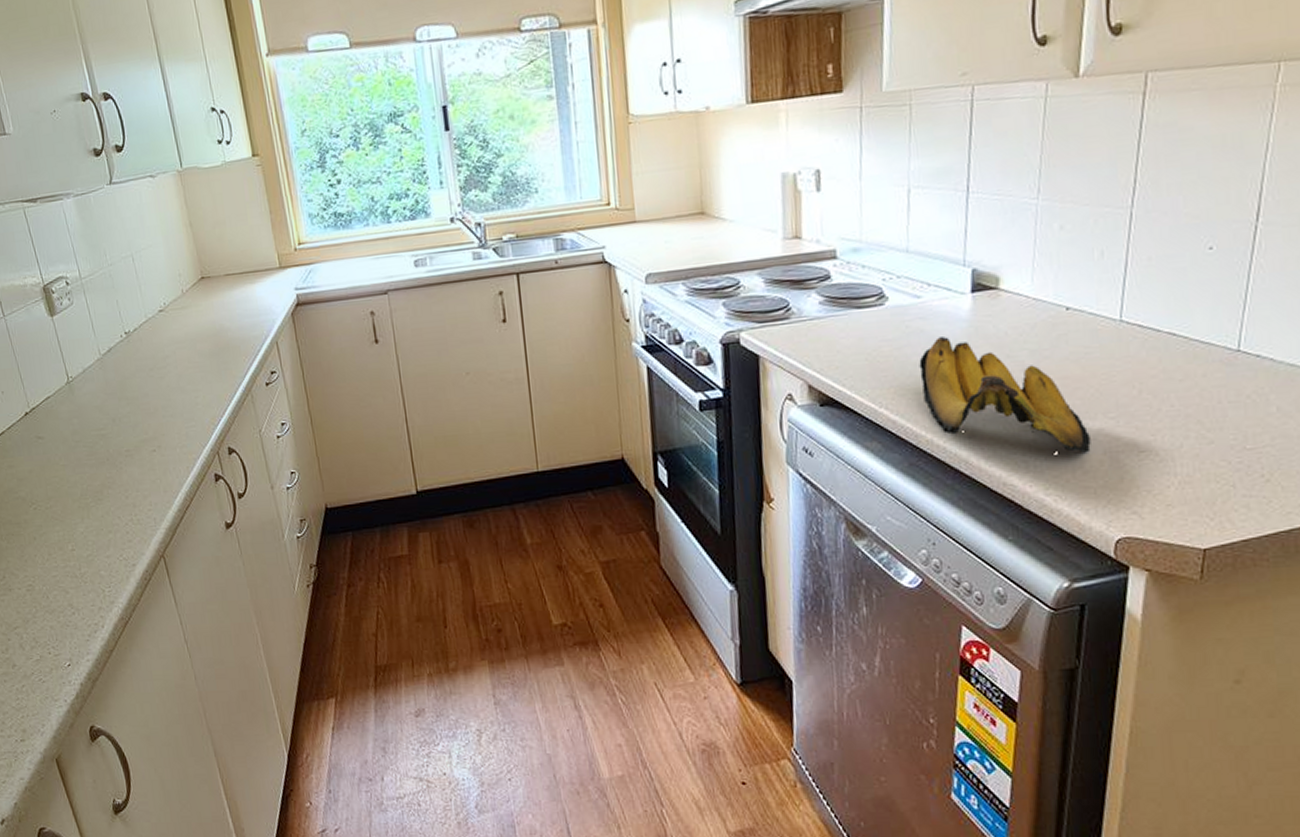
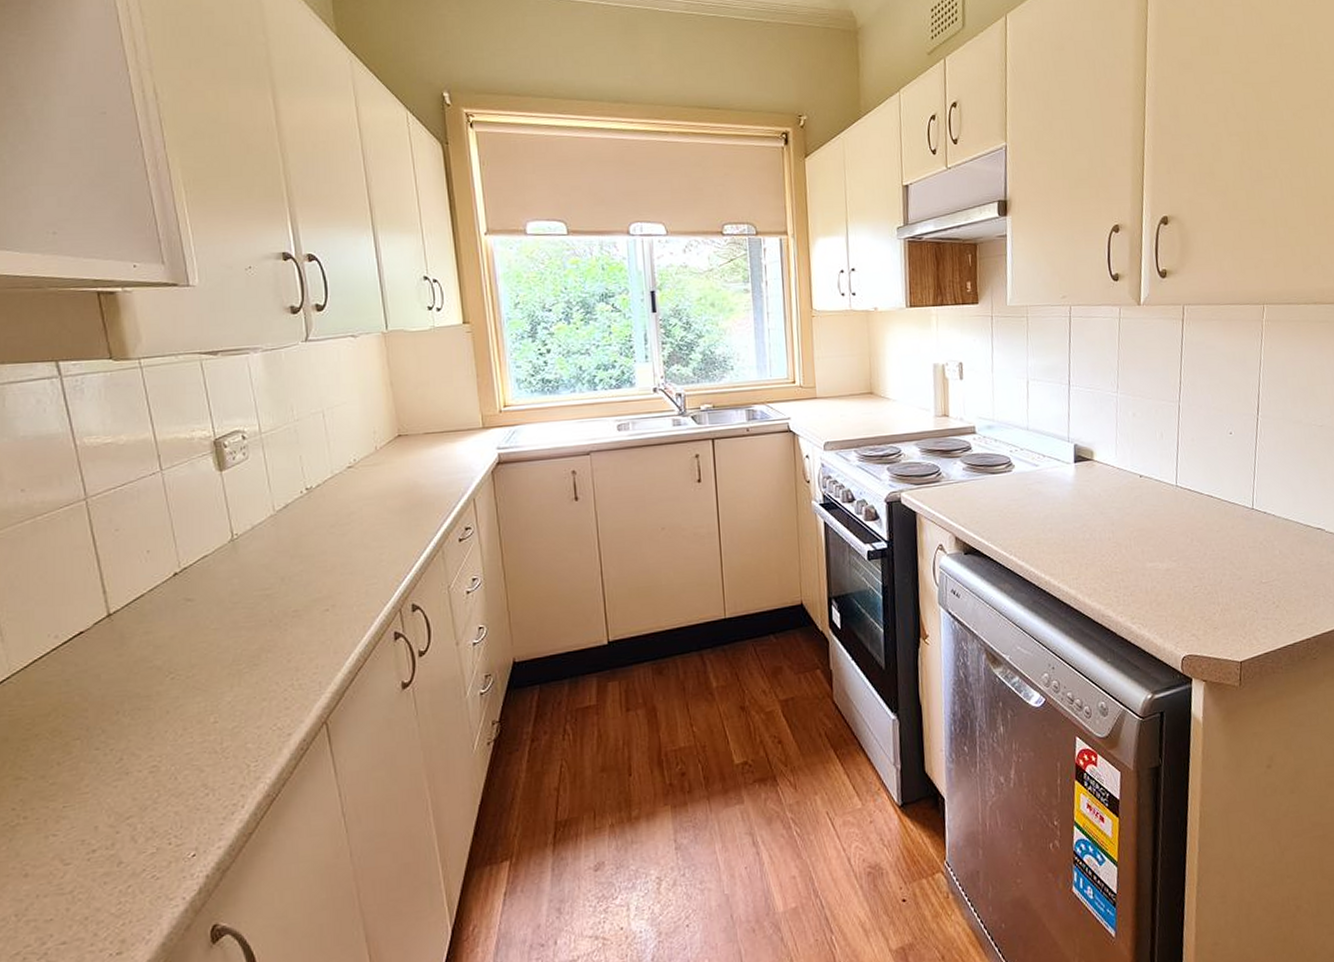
banana bunch: present [919,337,1091,453] -> none [1038,497,1162,589]

